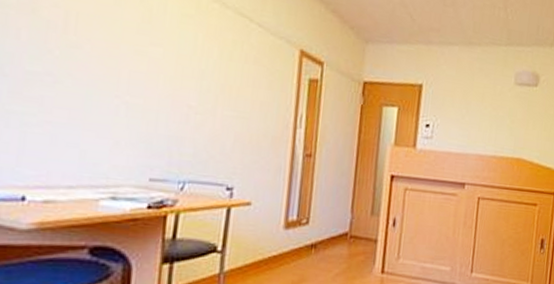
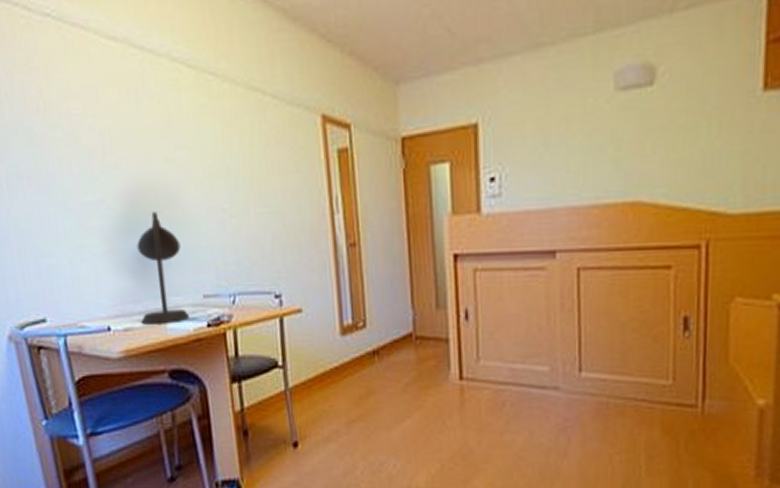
desk lamp: none [67,94,135,202] -> present [137,212,190,326]

